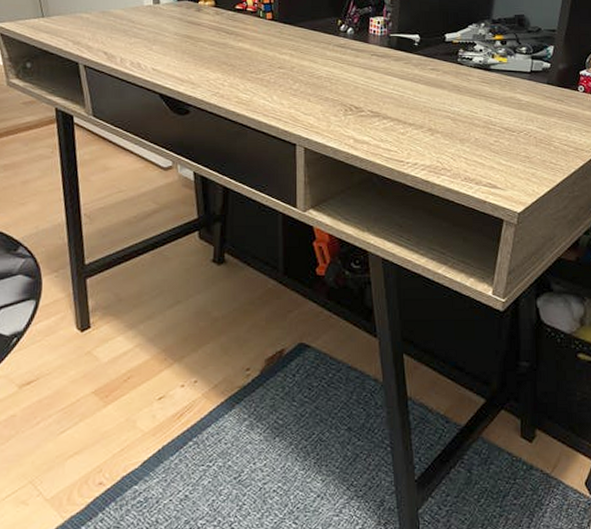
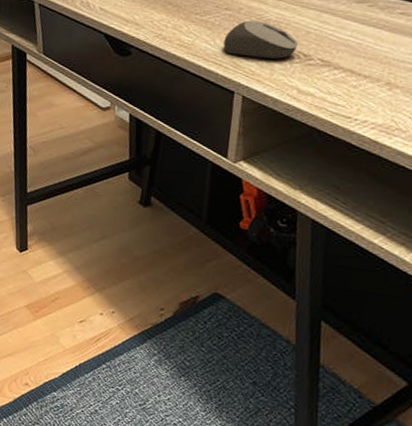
computer mouse: none [281,77,349,112] -> present [223,20,298,59]

